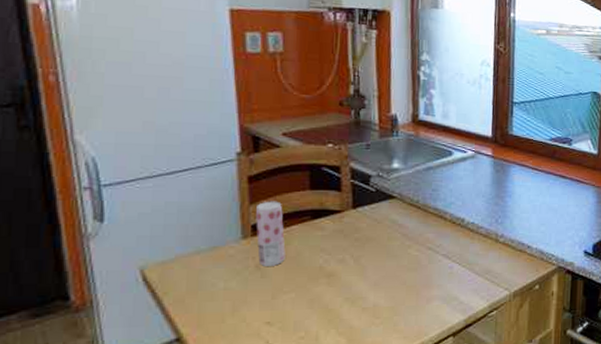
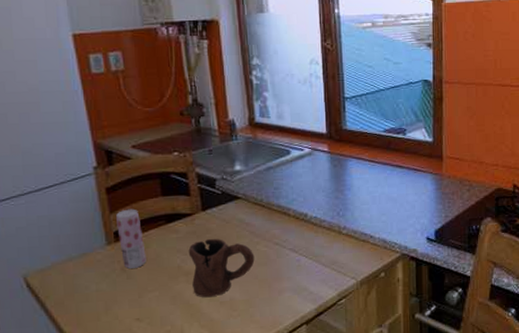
mug: none [333,238,405,303] -> present [188,238,255,298]

